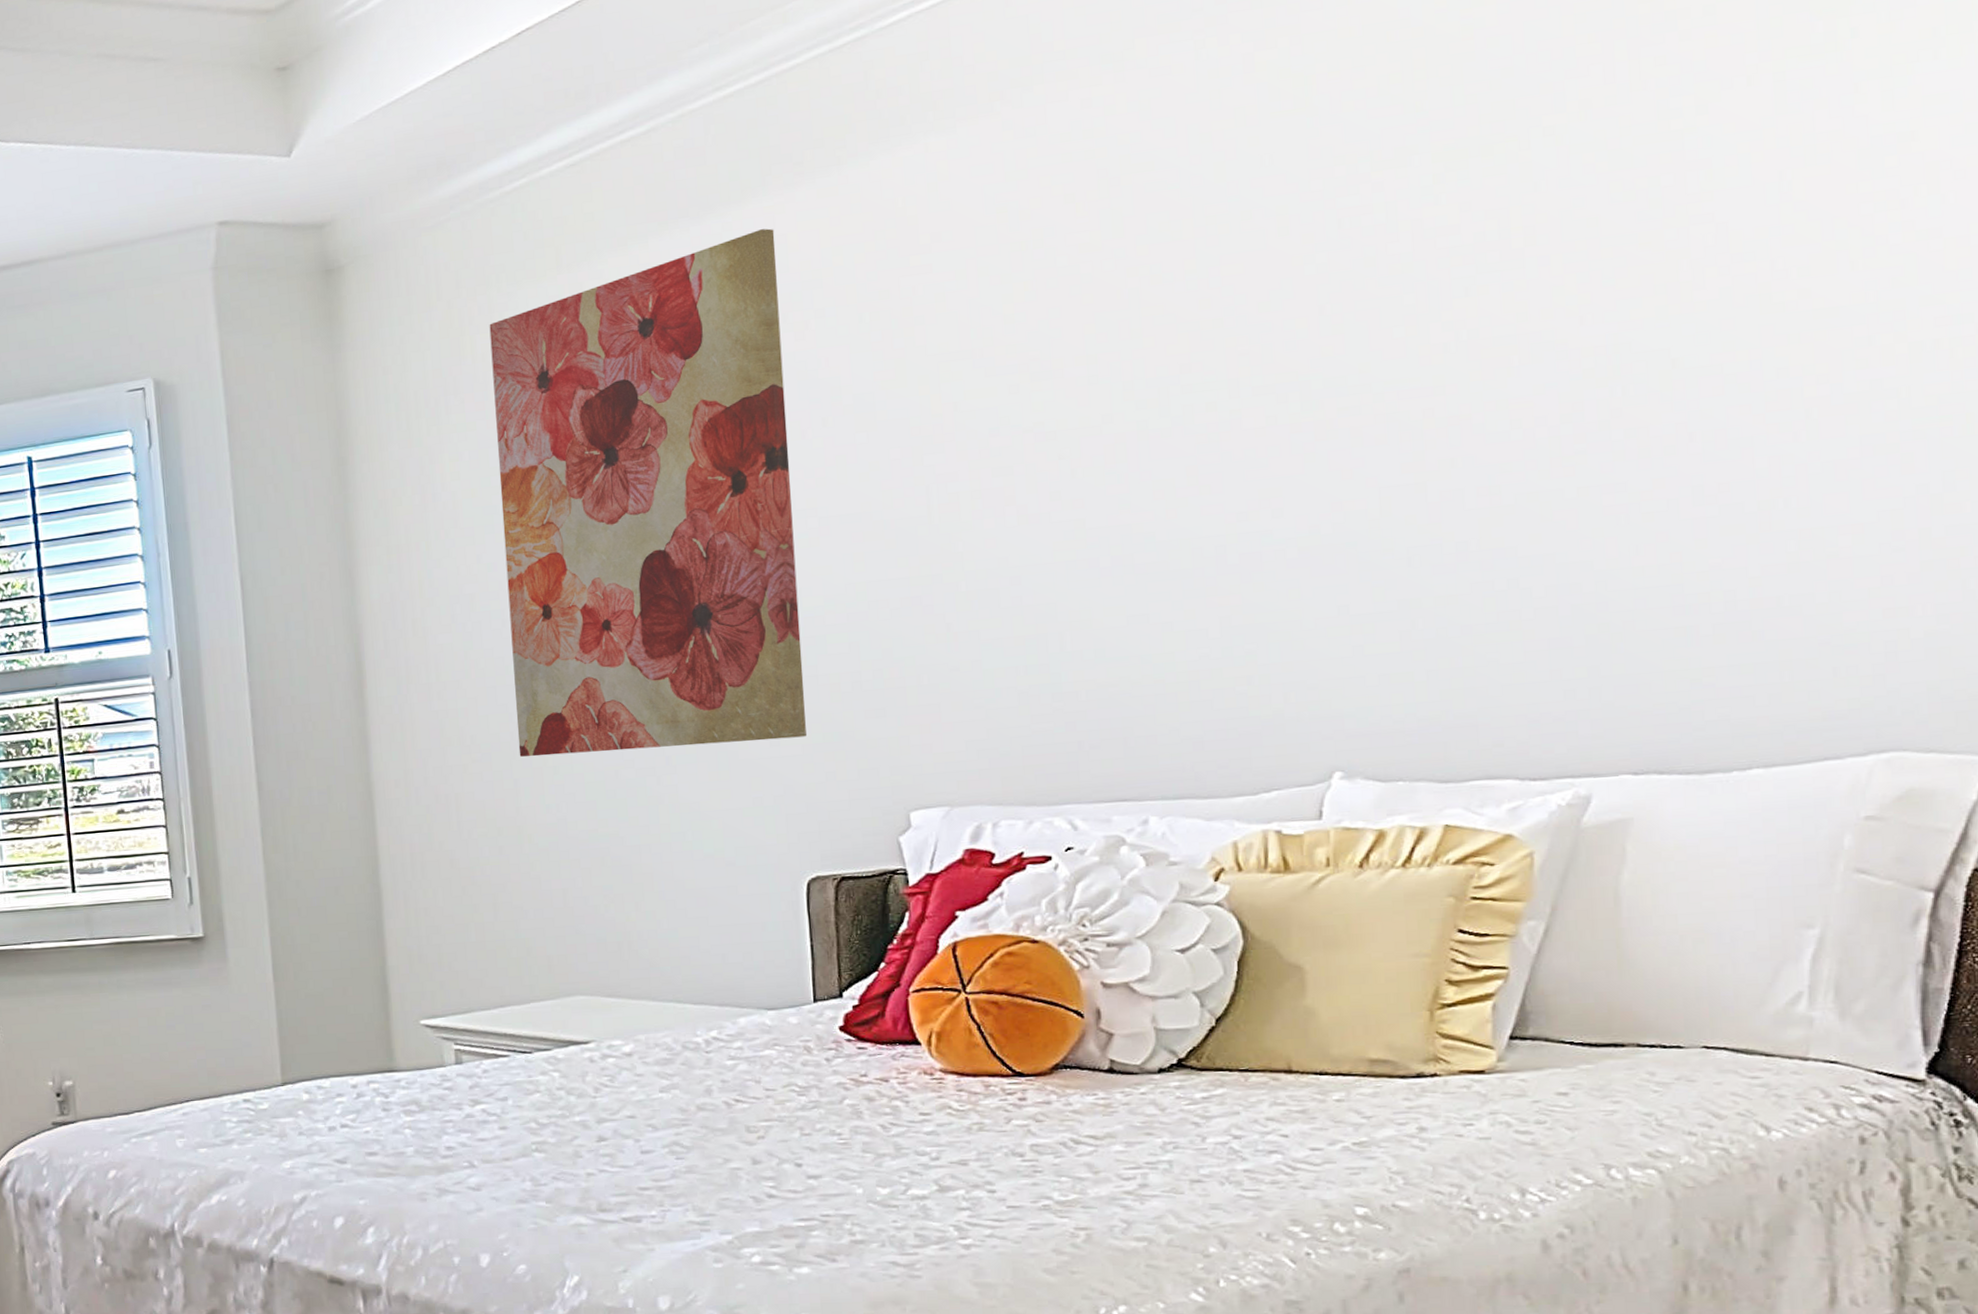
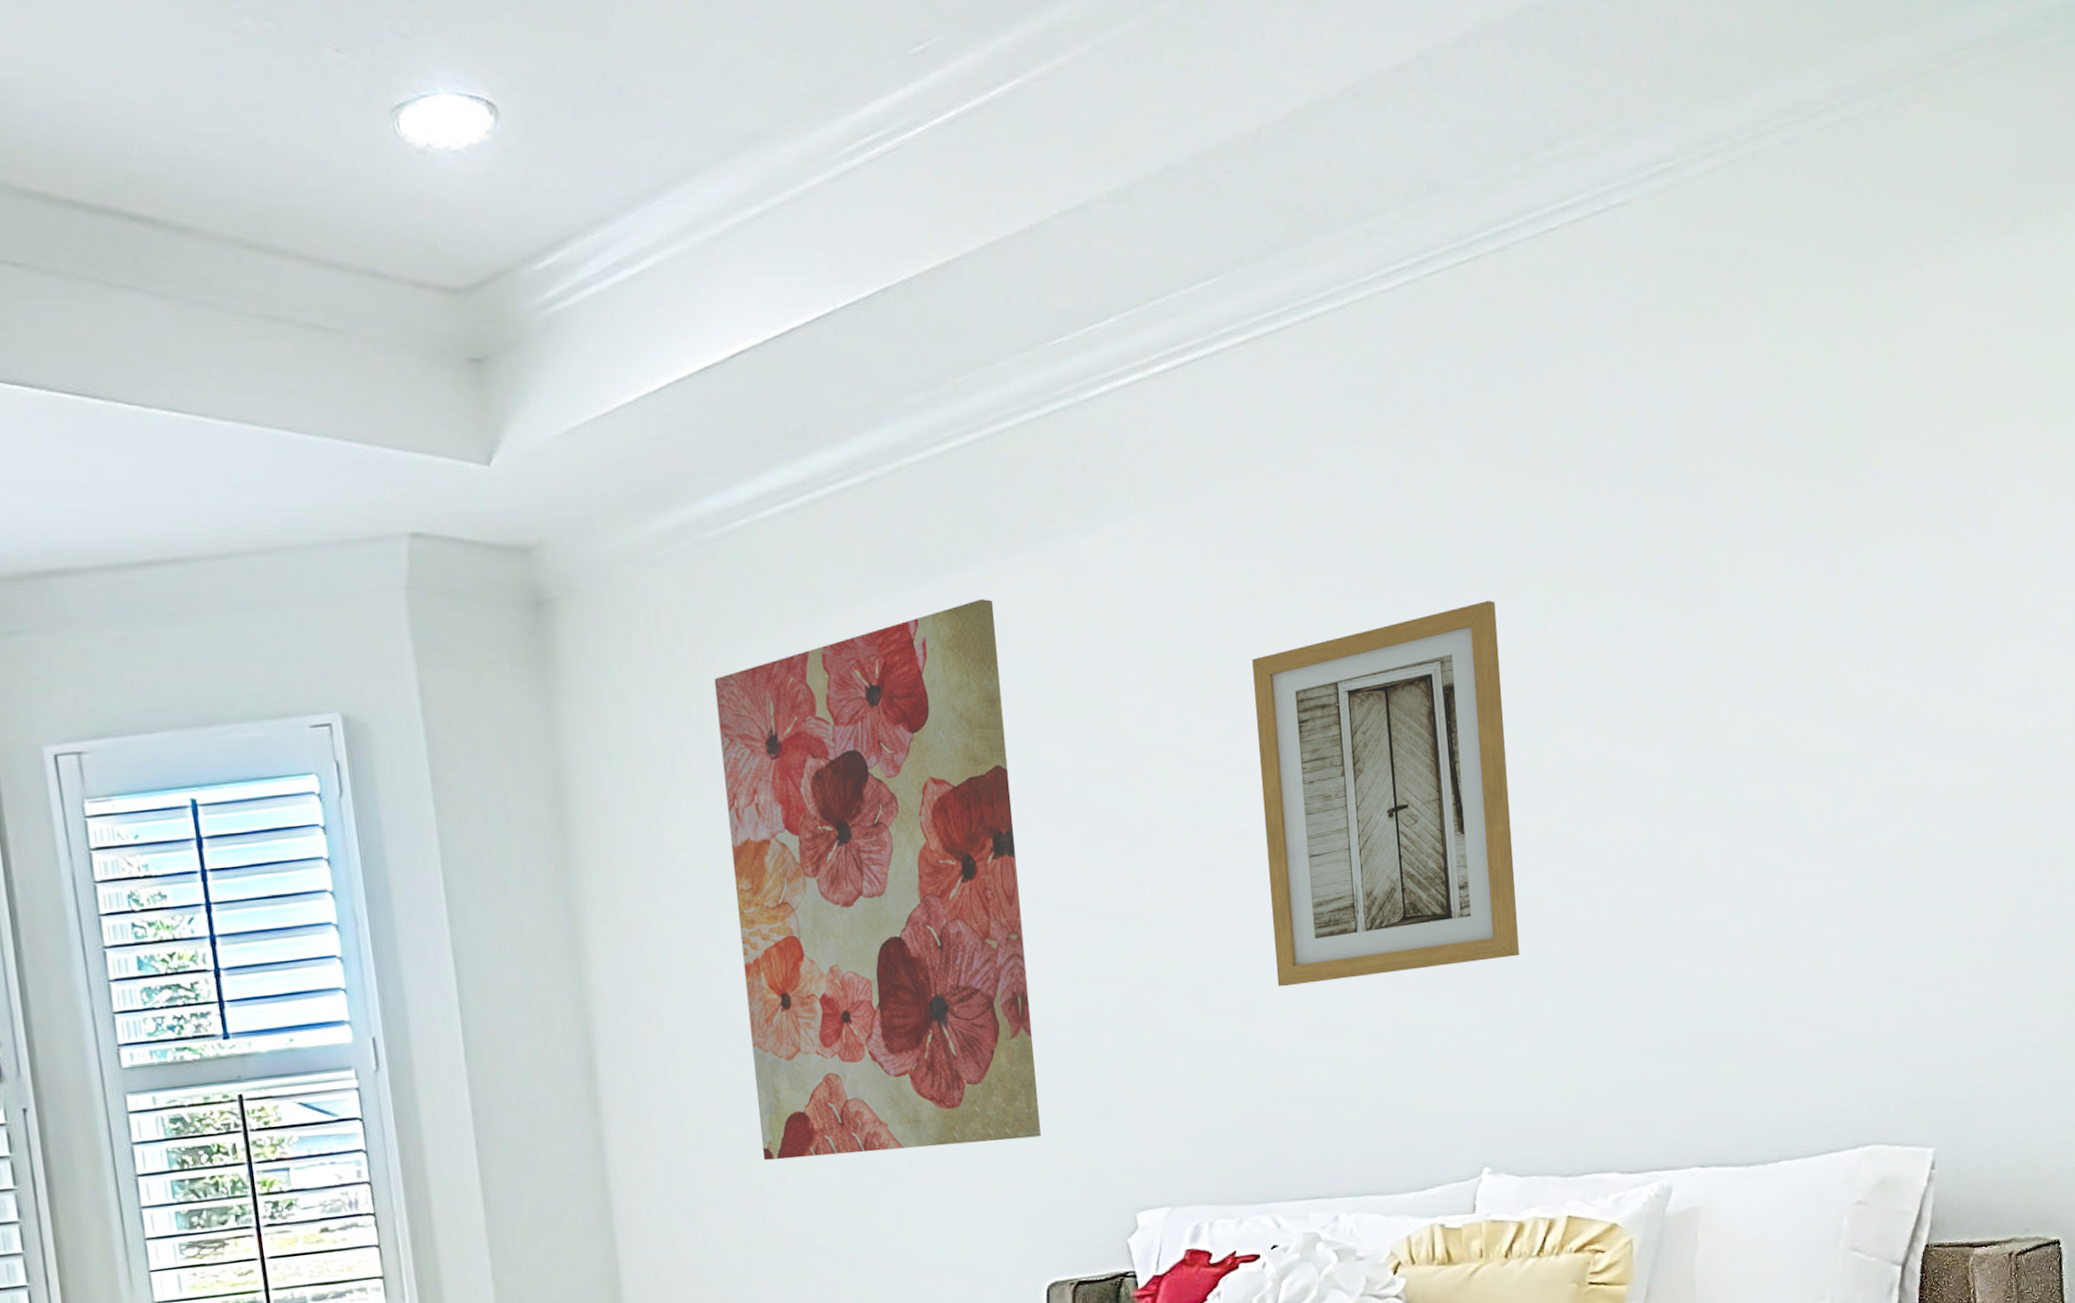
wall art: none [1064,176,1389,588] -> present [1252,601,1520,987]

